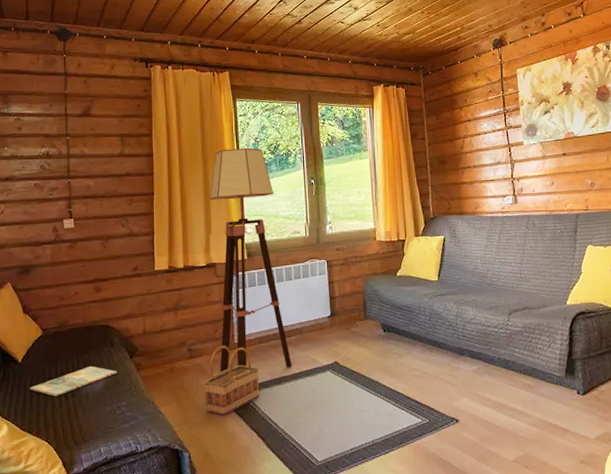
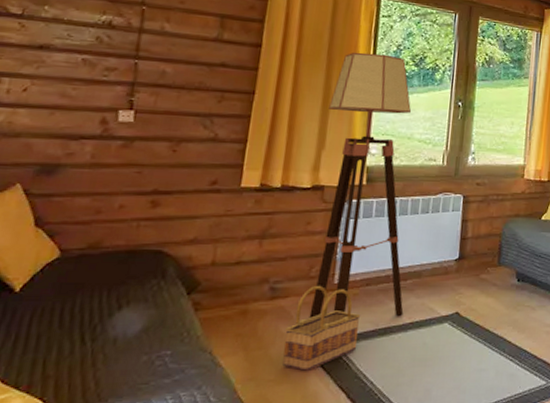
magazine: present [30,365,117,397] -> none [27,301,165,341]

